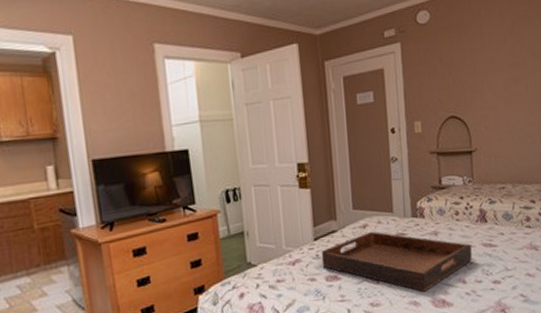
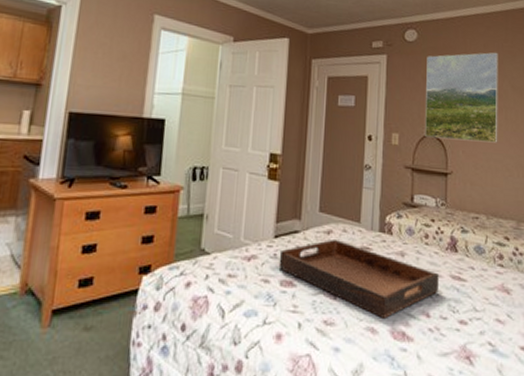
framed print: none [441,19,519,120] -> present [424,52,498,143]

